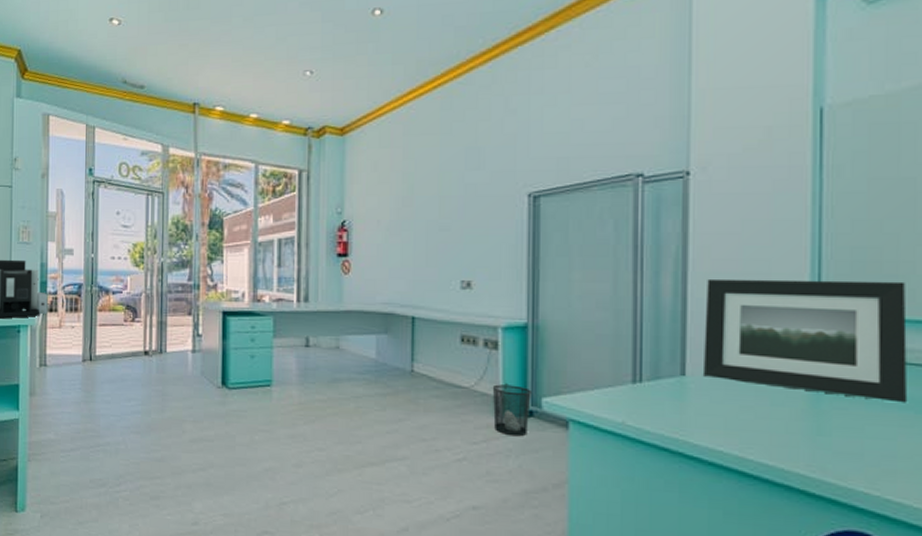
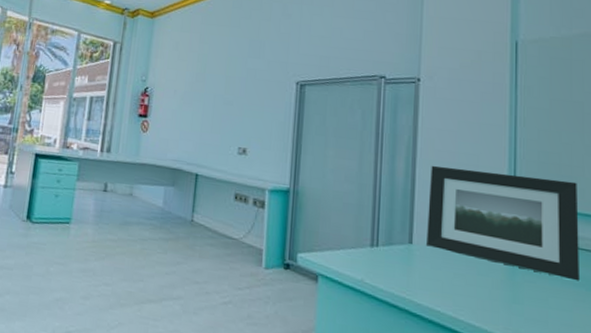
waste bin: present [492,384,531,437] -> none [256,238,289,286]

